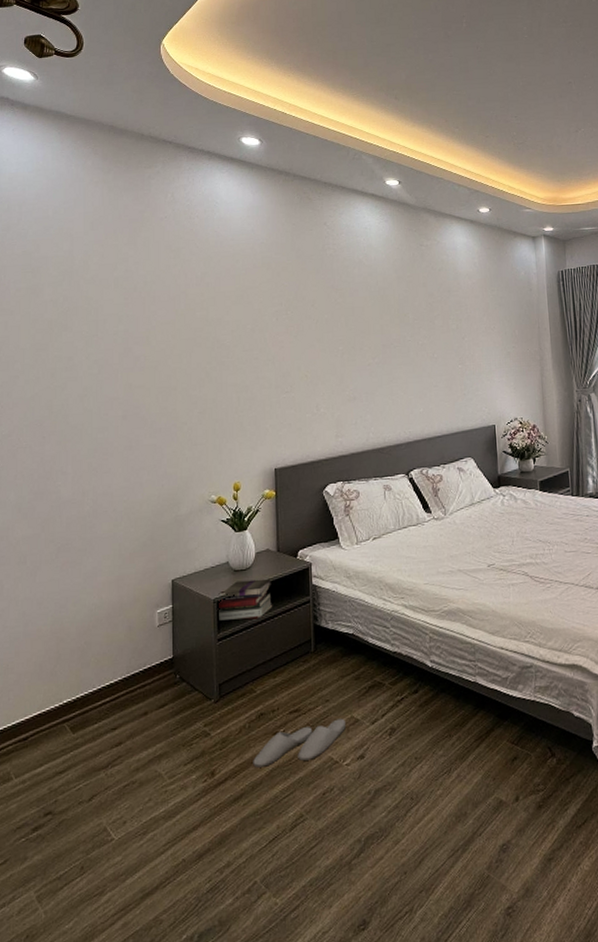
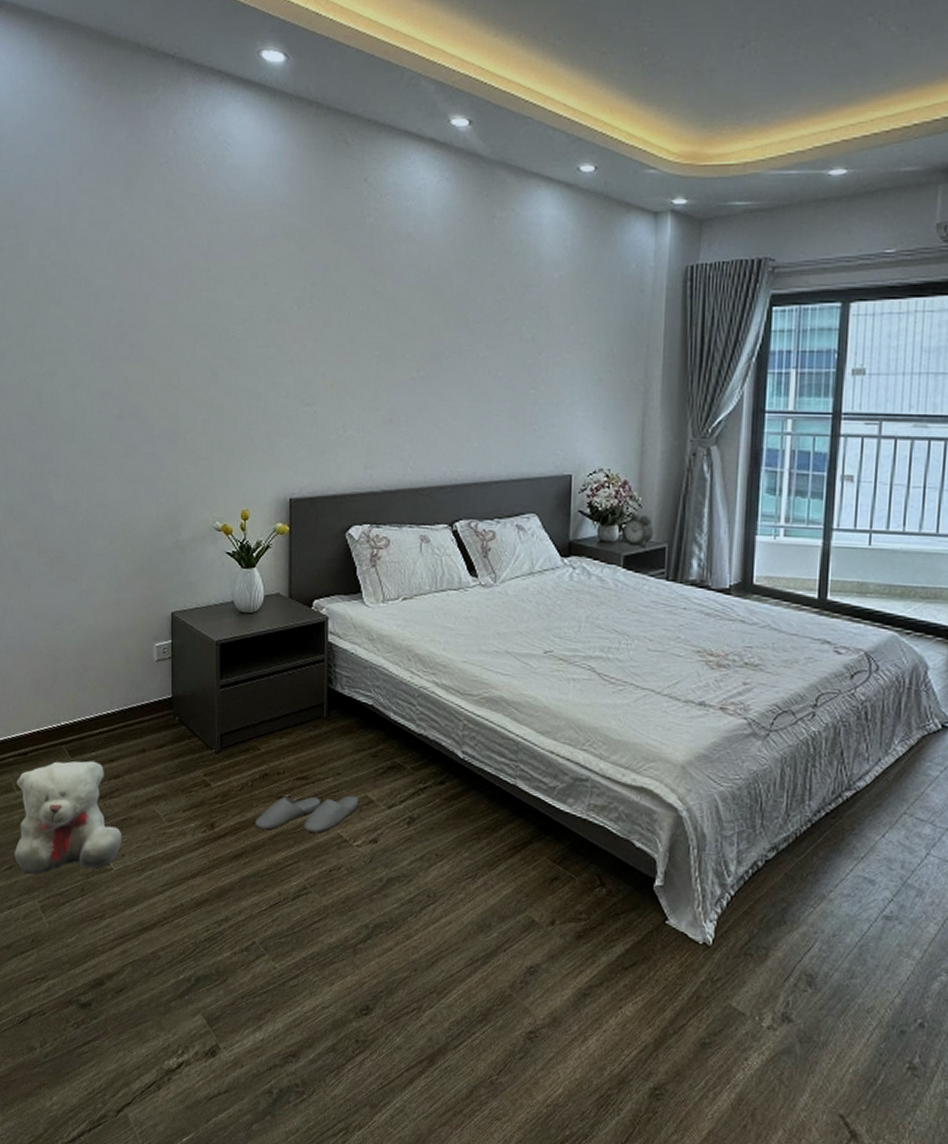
teddy bear: none [9,733,124,865] -> present [14,760,122,875]
books: present [216,578,272,621] -> none [219,624,281,671]
alarm clock: none [534,448,559,475] -> present [620,513,654,549]

